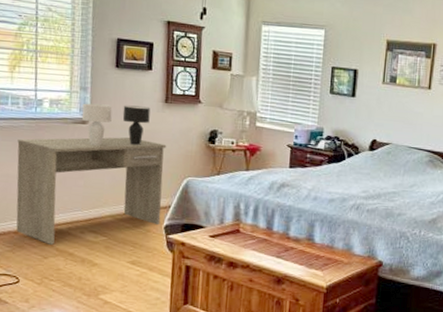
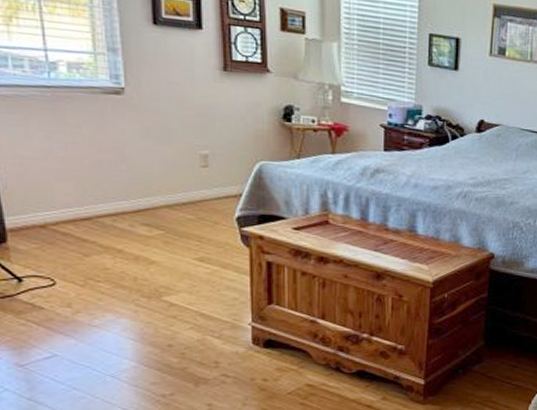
desk: present [16,137,167,245] -> none [29,111,231,240]
table lamp: present [81,103,151,146] -> none [113,68,205,123]

